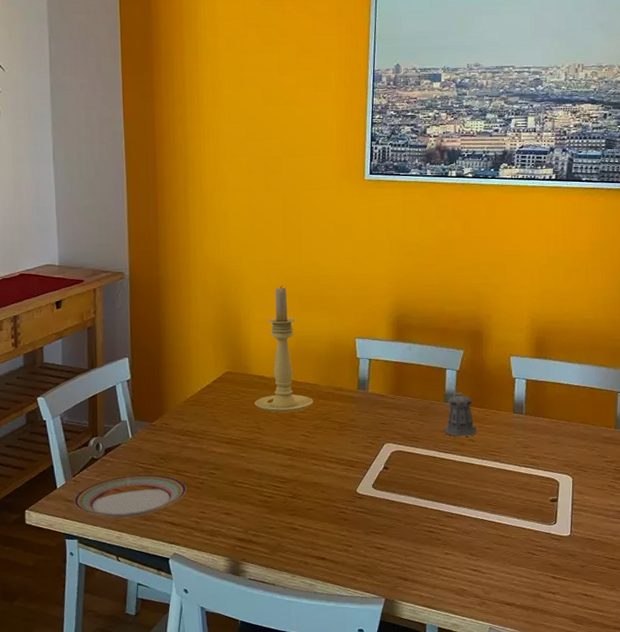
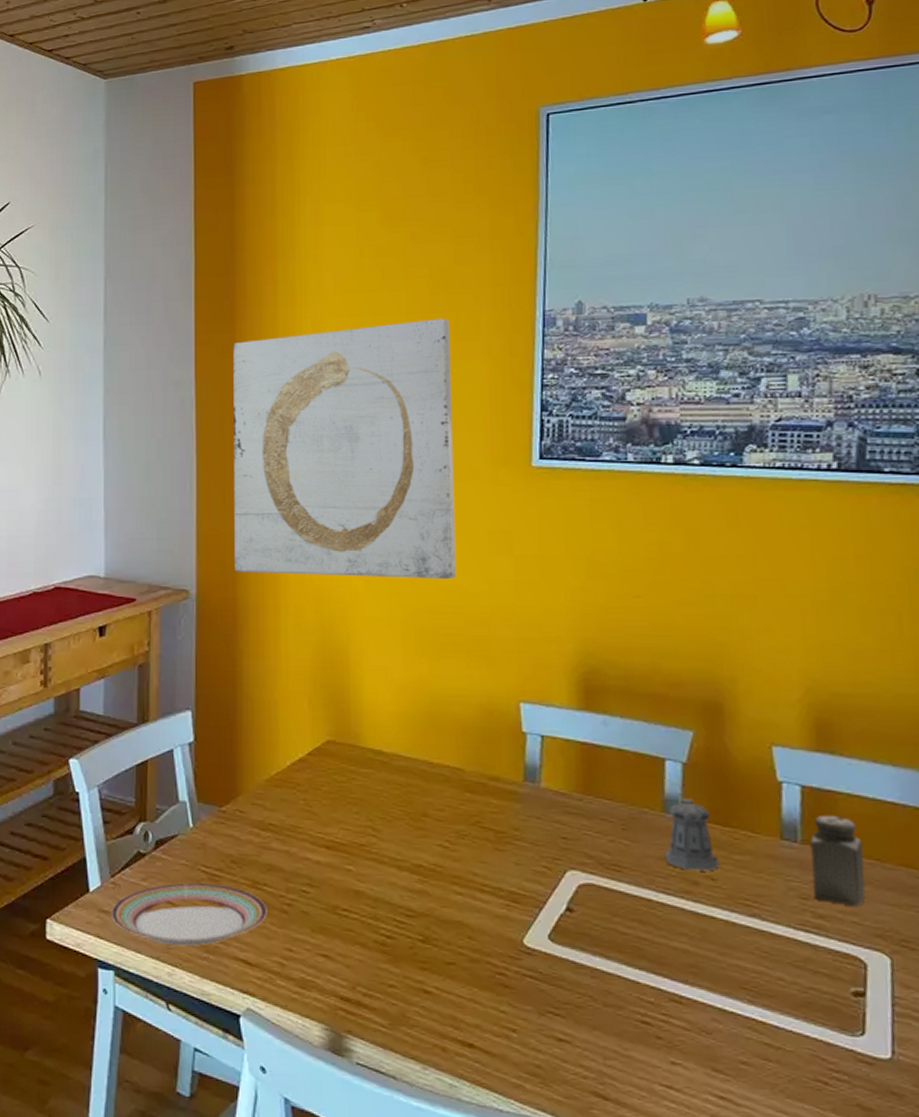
wall art: none [152,75,314,259] -> present [233,319,457,580]
candle holder: present [255,285,313,412] -> none [368,617,456,808]
salt shaker: none [530,396,560,450] -> present [811,815,865,908]

